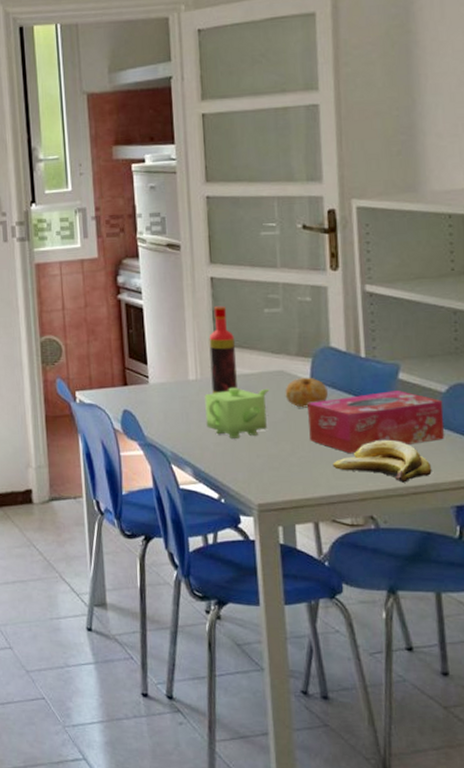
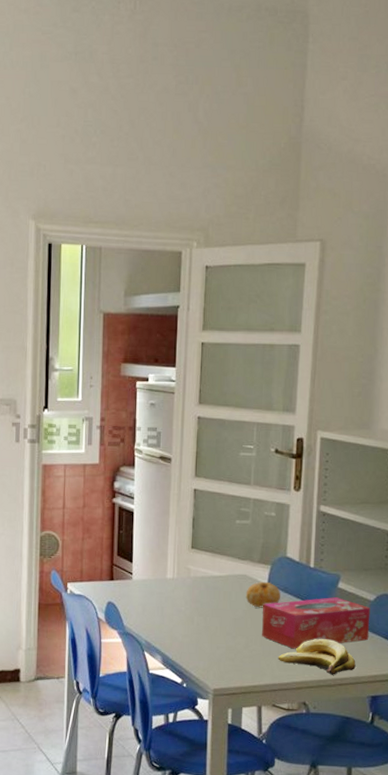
teapot: present [204,387,270,438] -> none [178,587,234,631]
bottle: present [209,305,237,394] -> none [185,514,210,592]

